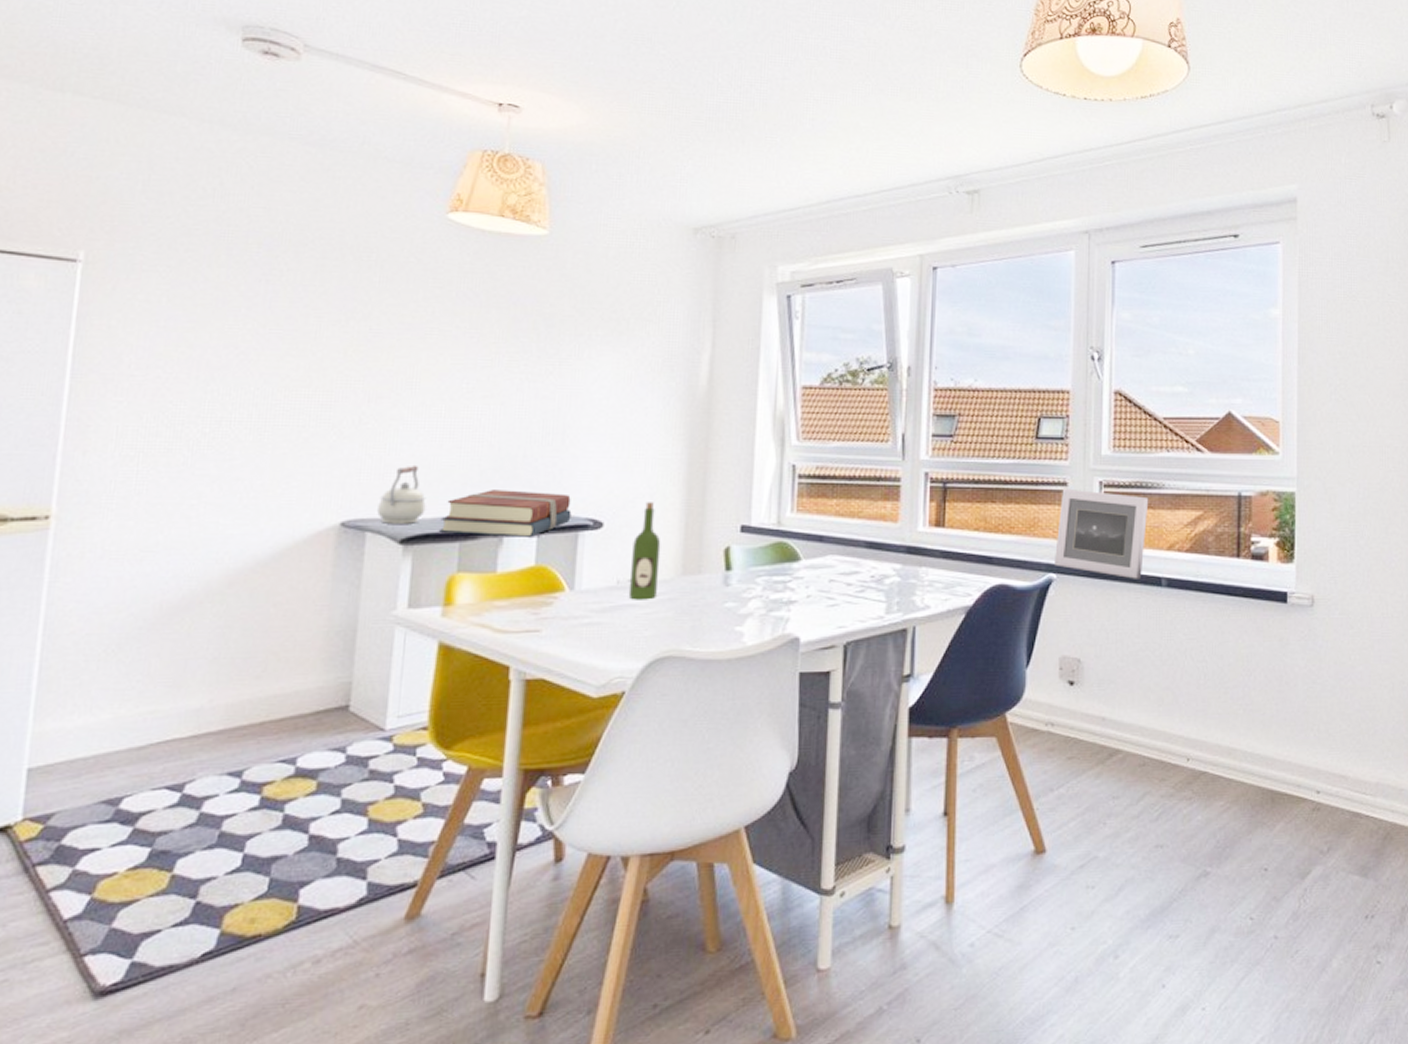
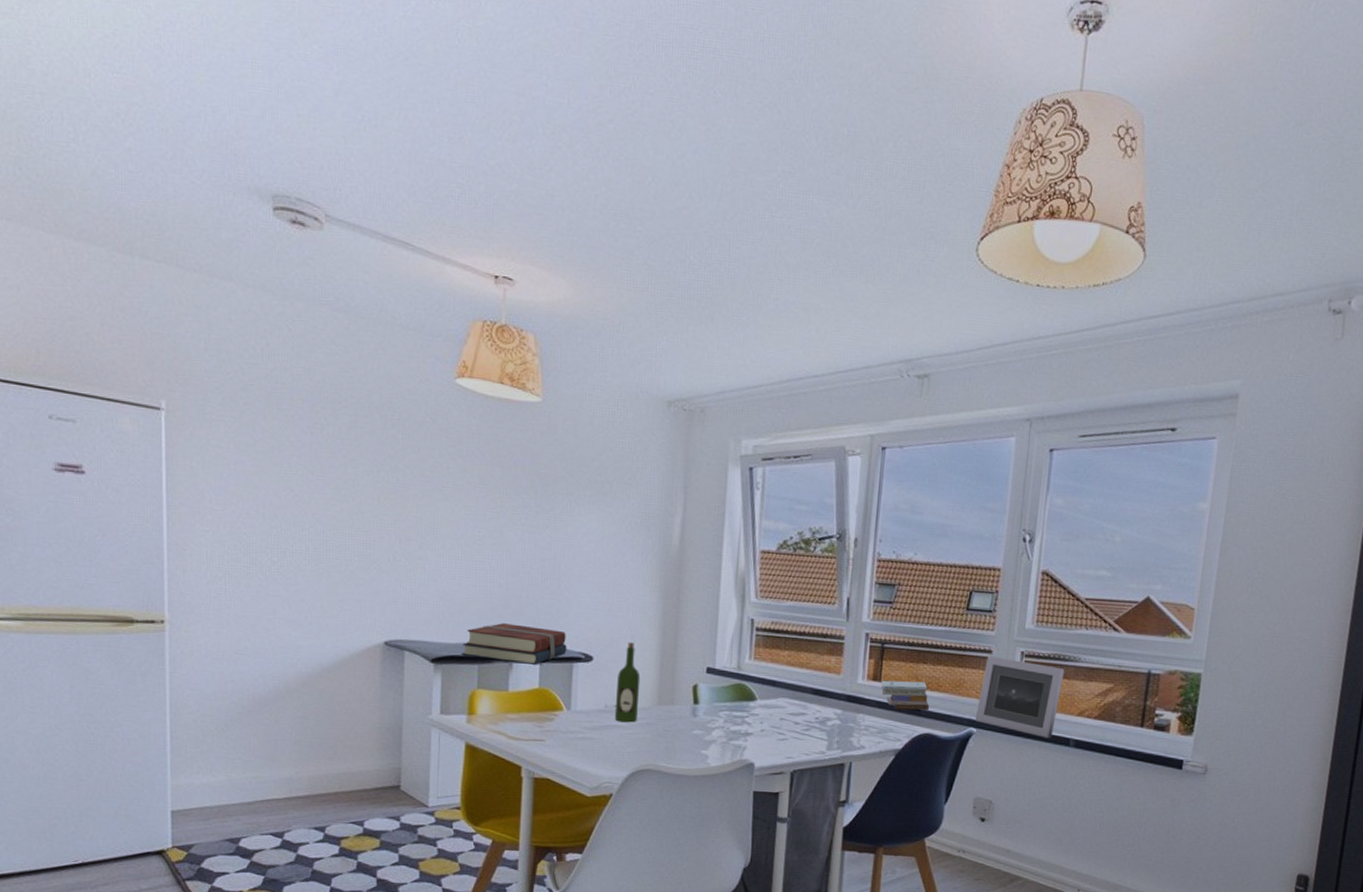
kettle: present [376,464,427,524] -> none [411,598,450,647]
books: none [945,524,1001,559] -> present [881,680,929,711]

